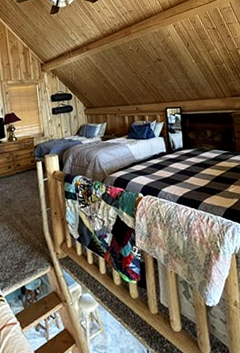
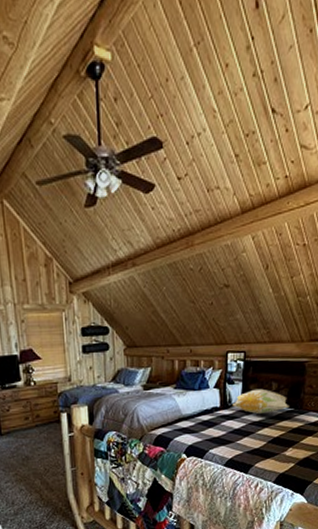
decorative pillow: none [176,135,225,157] -> present [233,388,290,415]

